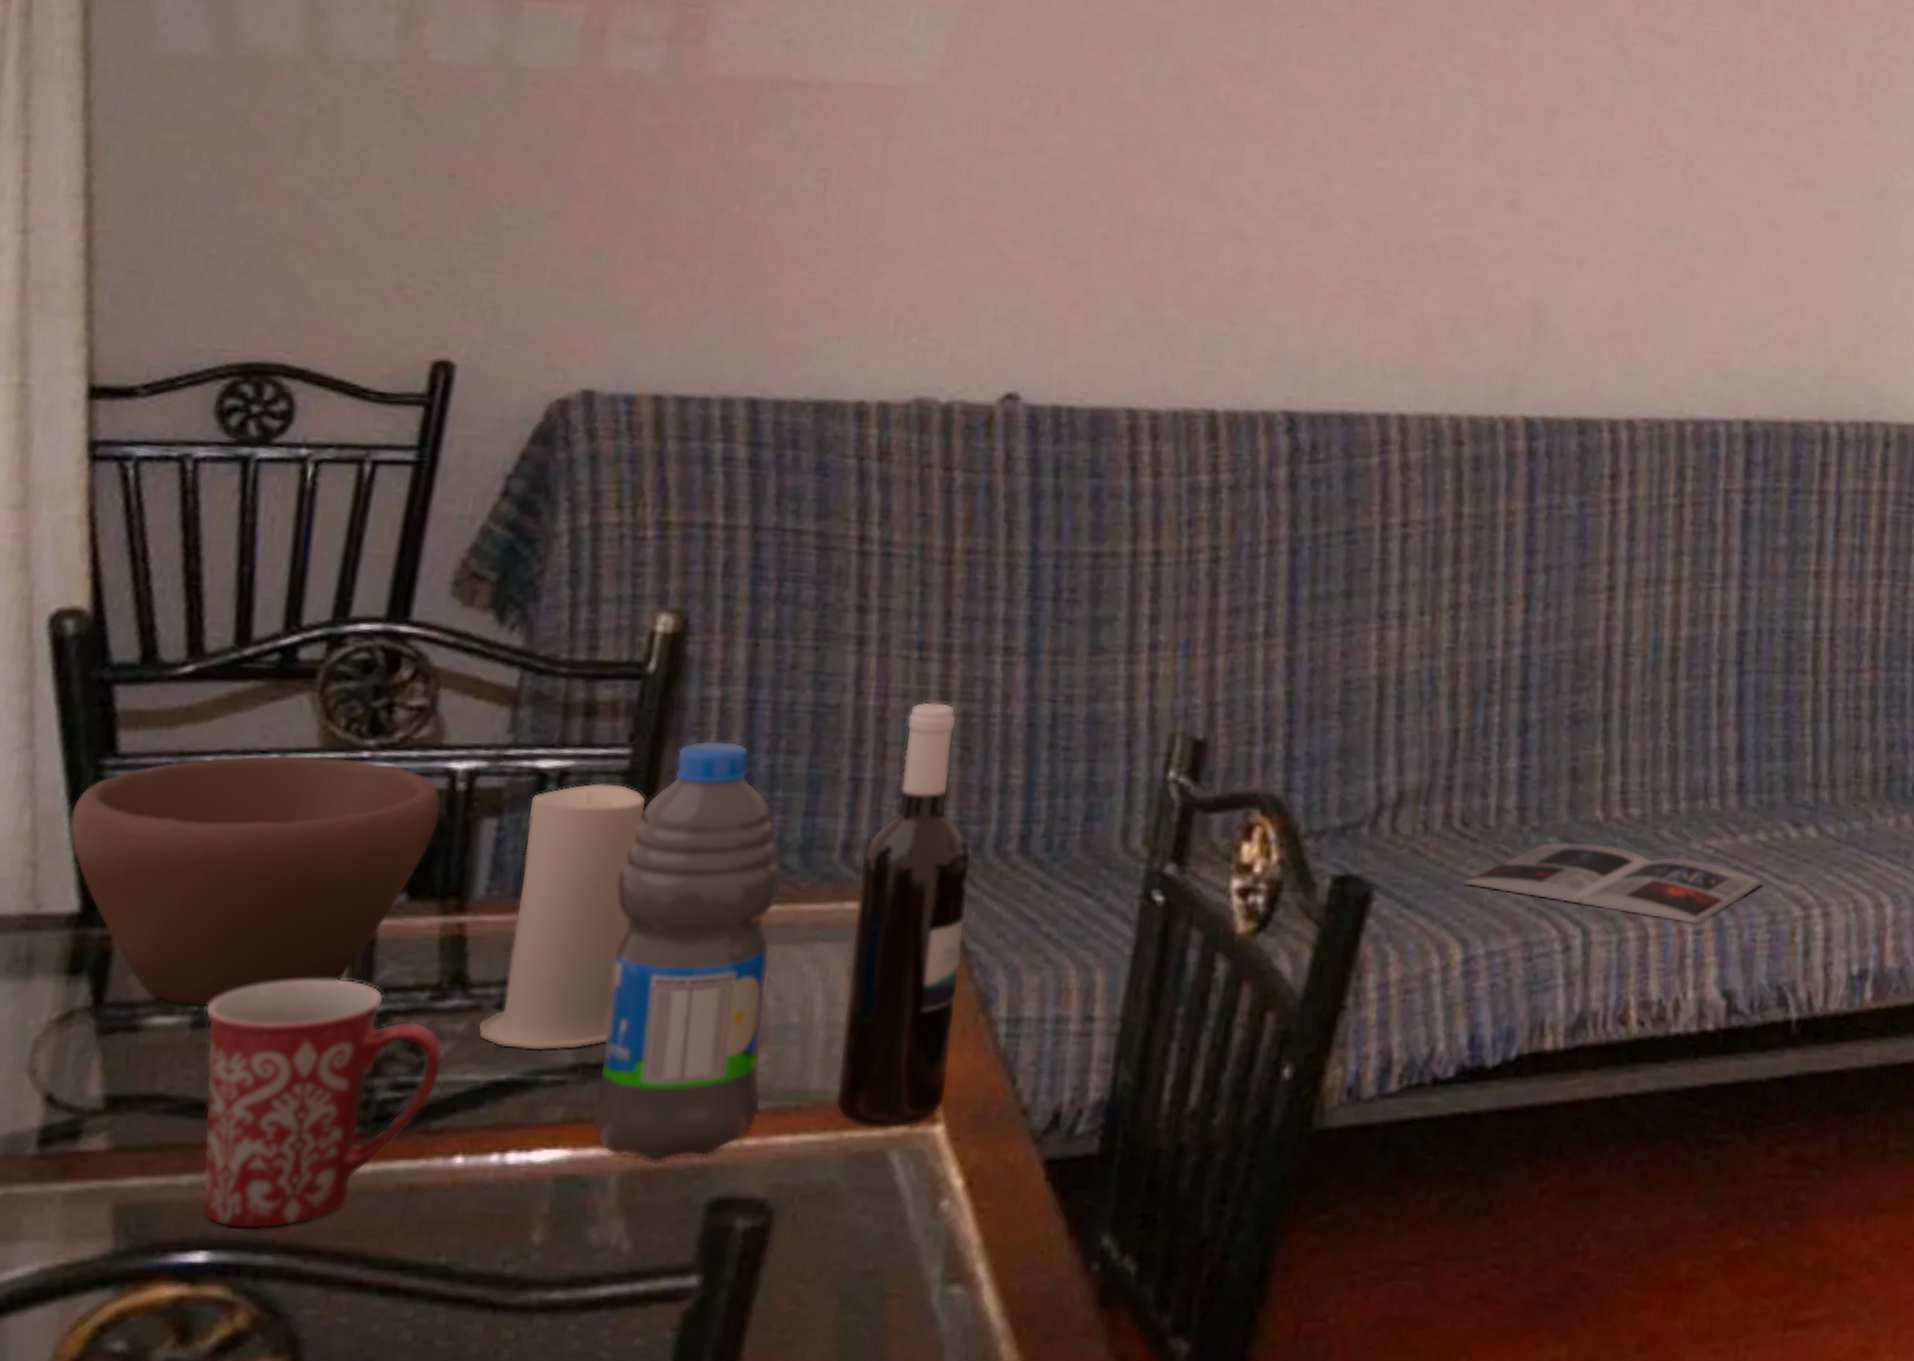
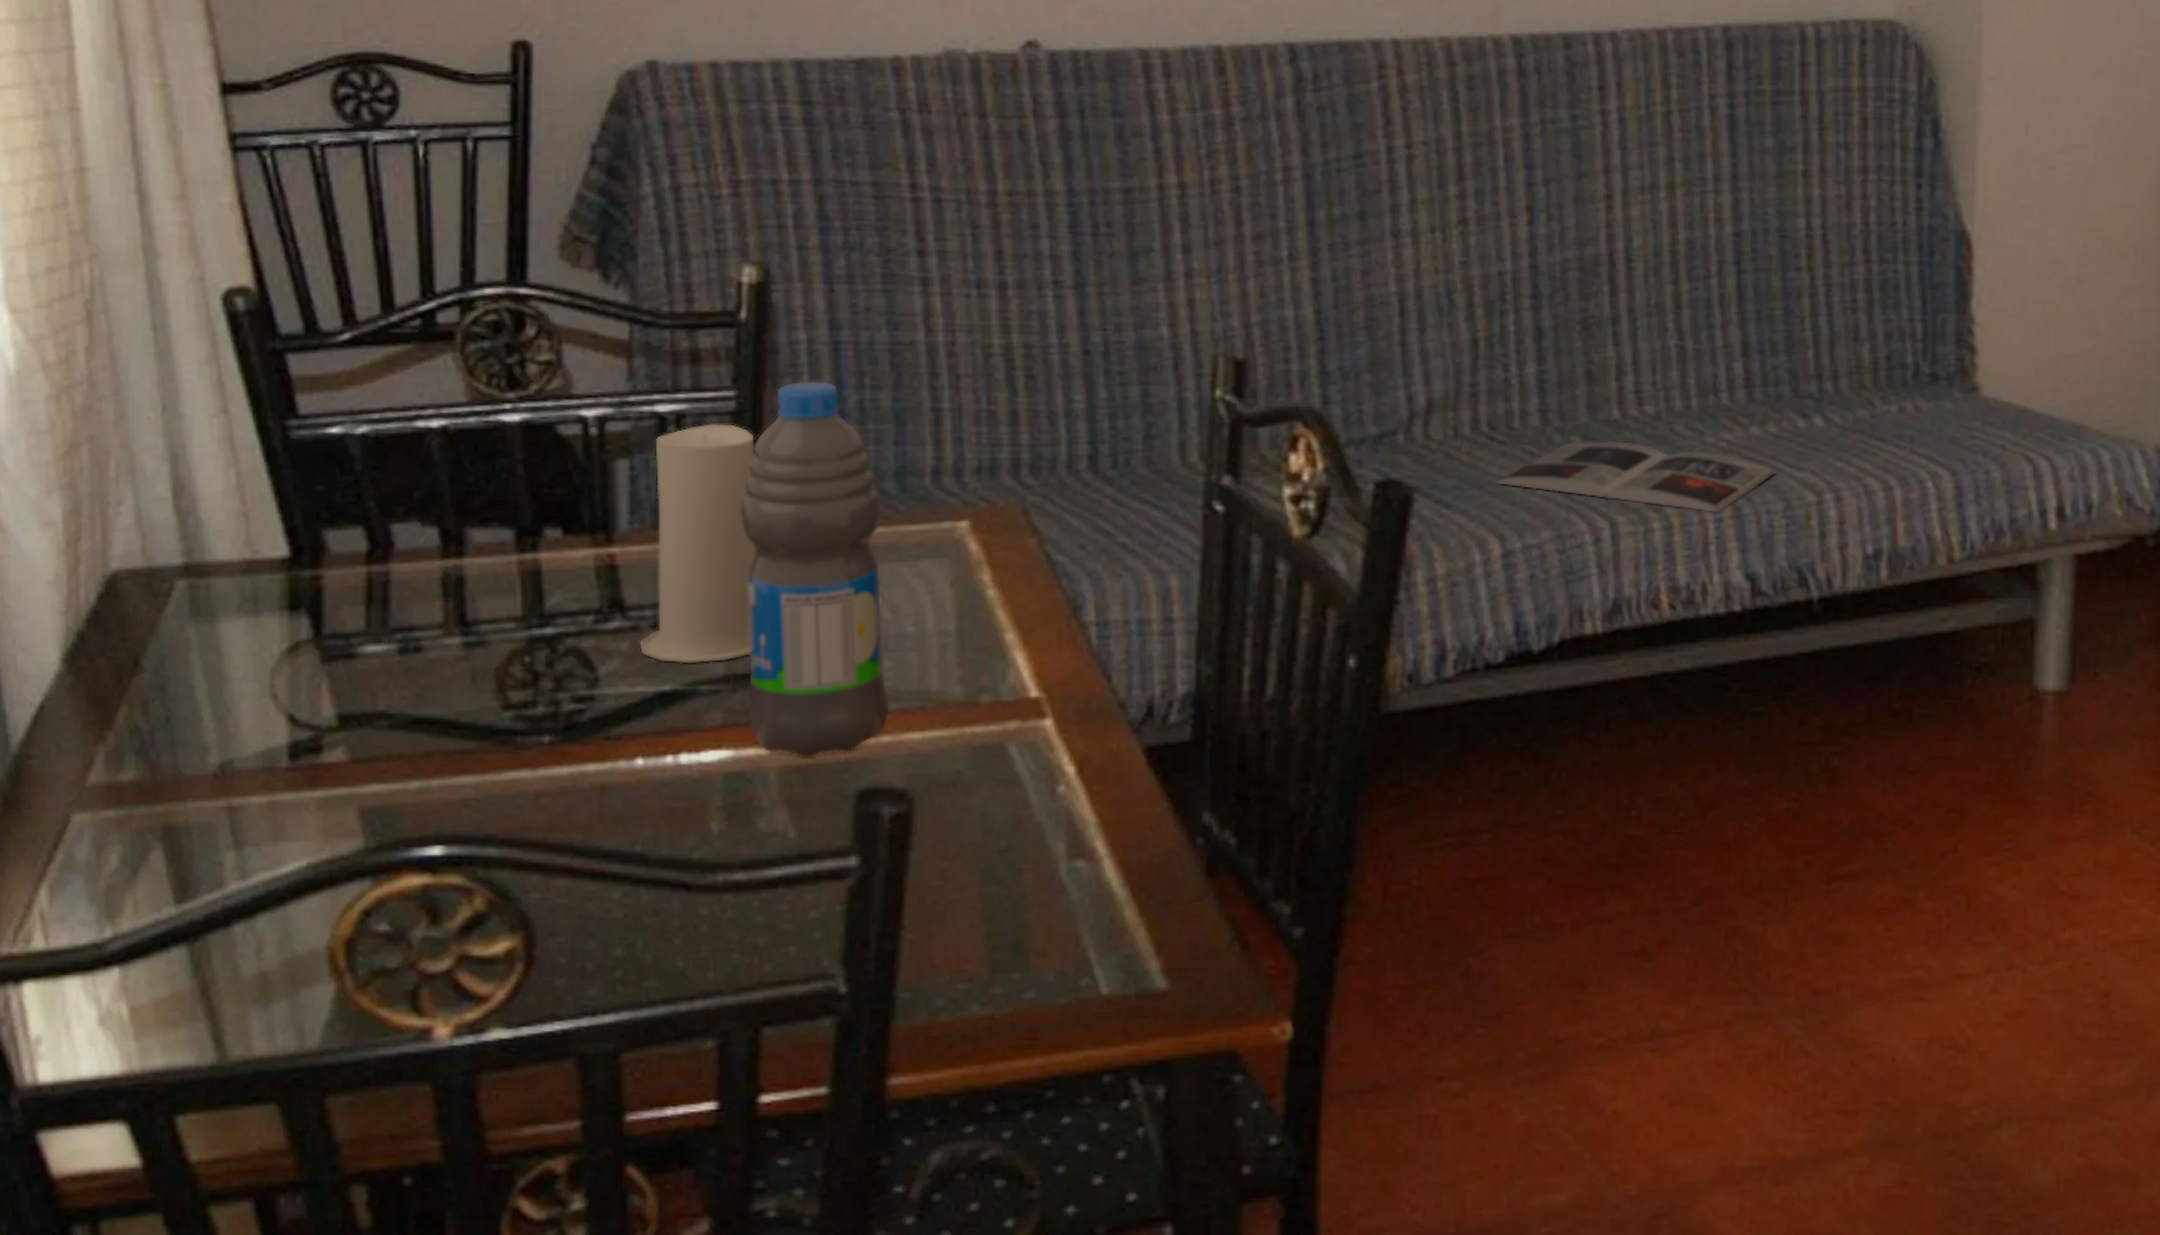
bowl: present [70,755,441,1007] -> none [269,410,579,636]
mug: present [202,978,444,1229] -> none [407,606,615,826]
wine bottle: present [836,702,972,1126] -> none [951,336,1050,722]

